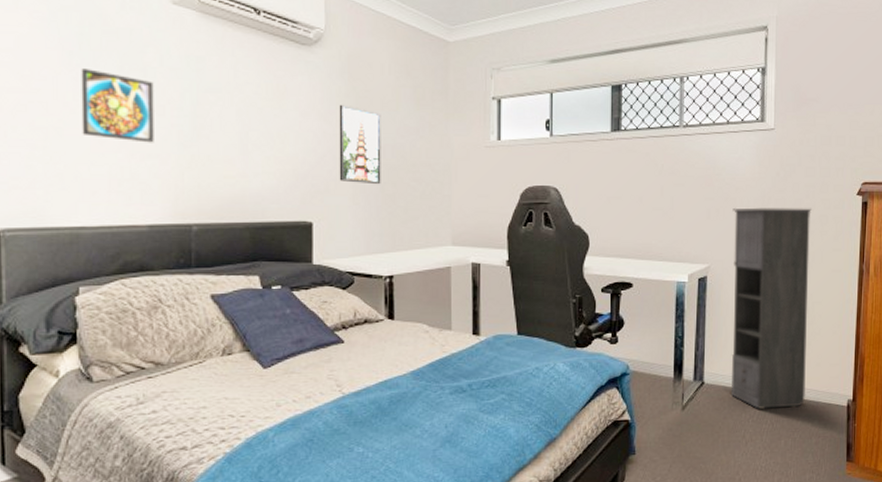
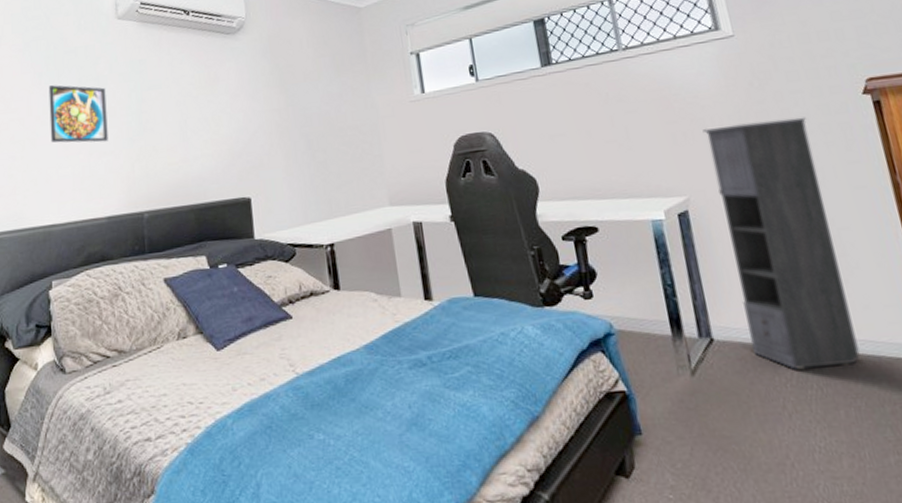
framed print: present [339,104,381,185] -> none [264,81,312,155]

